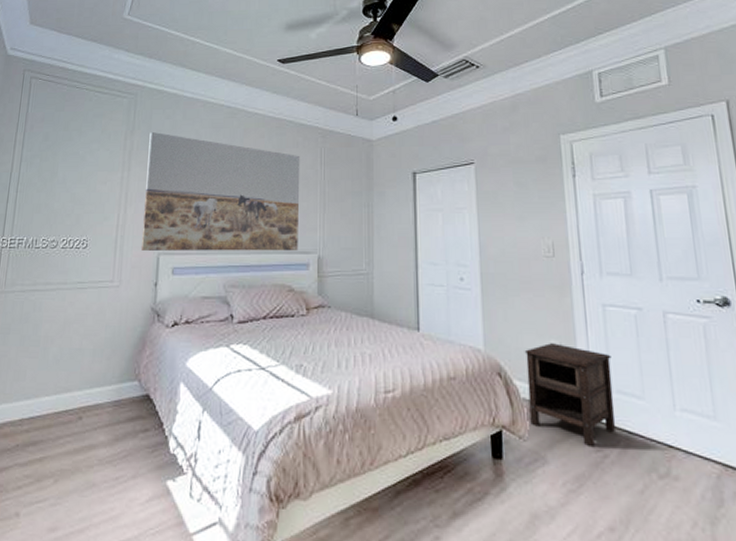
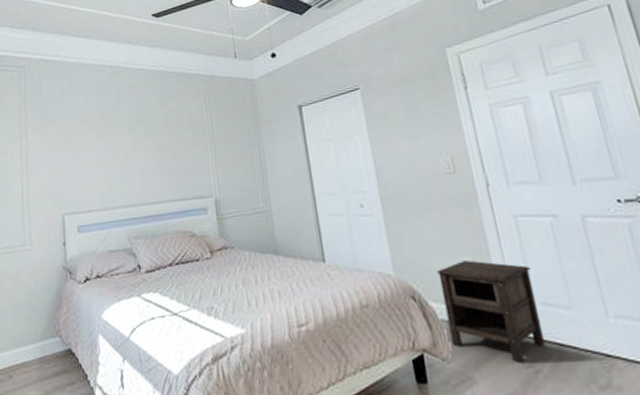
wall art: present [142,132,301,252] -> none [41,99,195,213]

